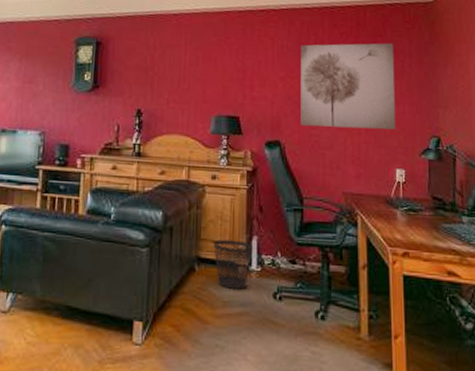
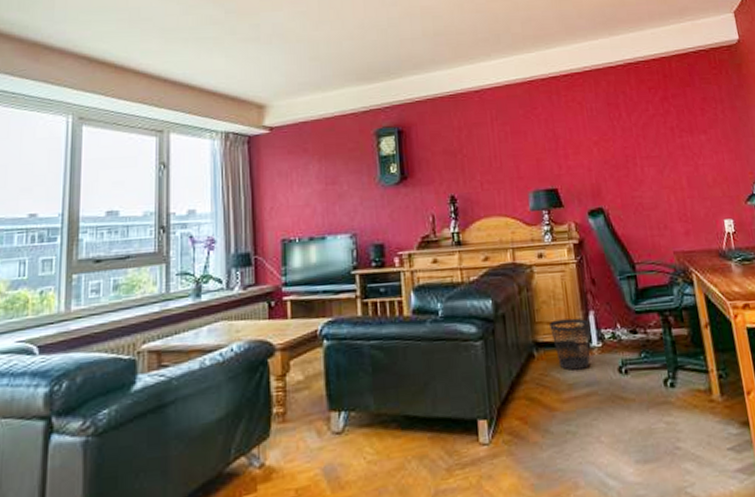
wall art: present [301,43,396,130] -> none [610,92,718,189]

